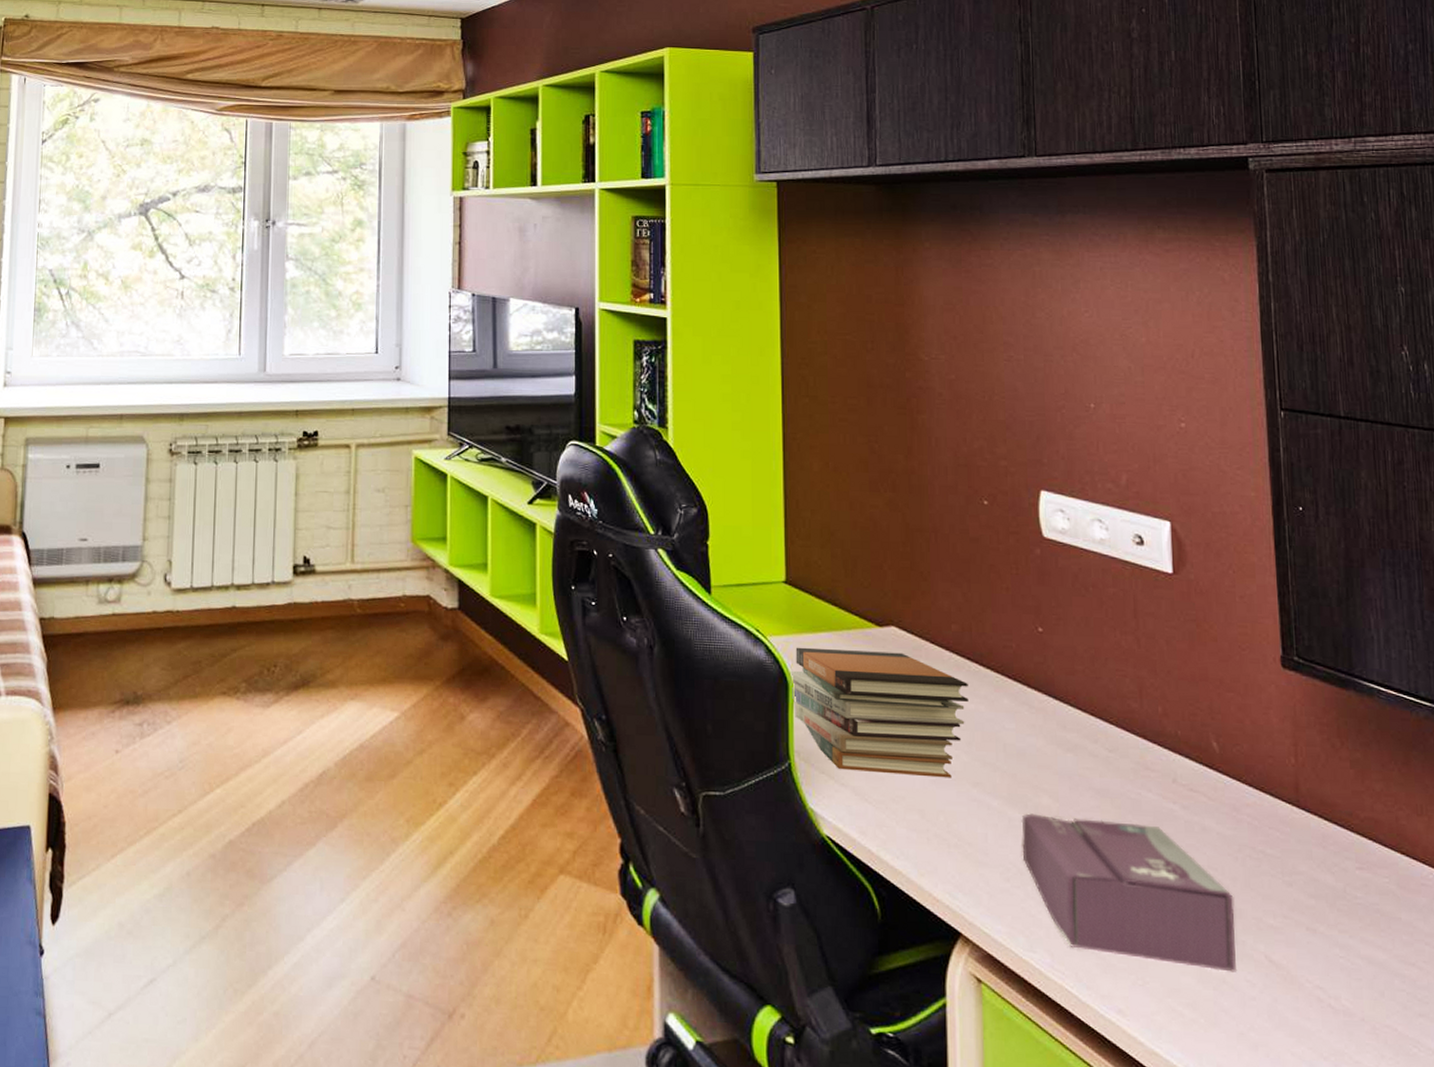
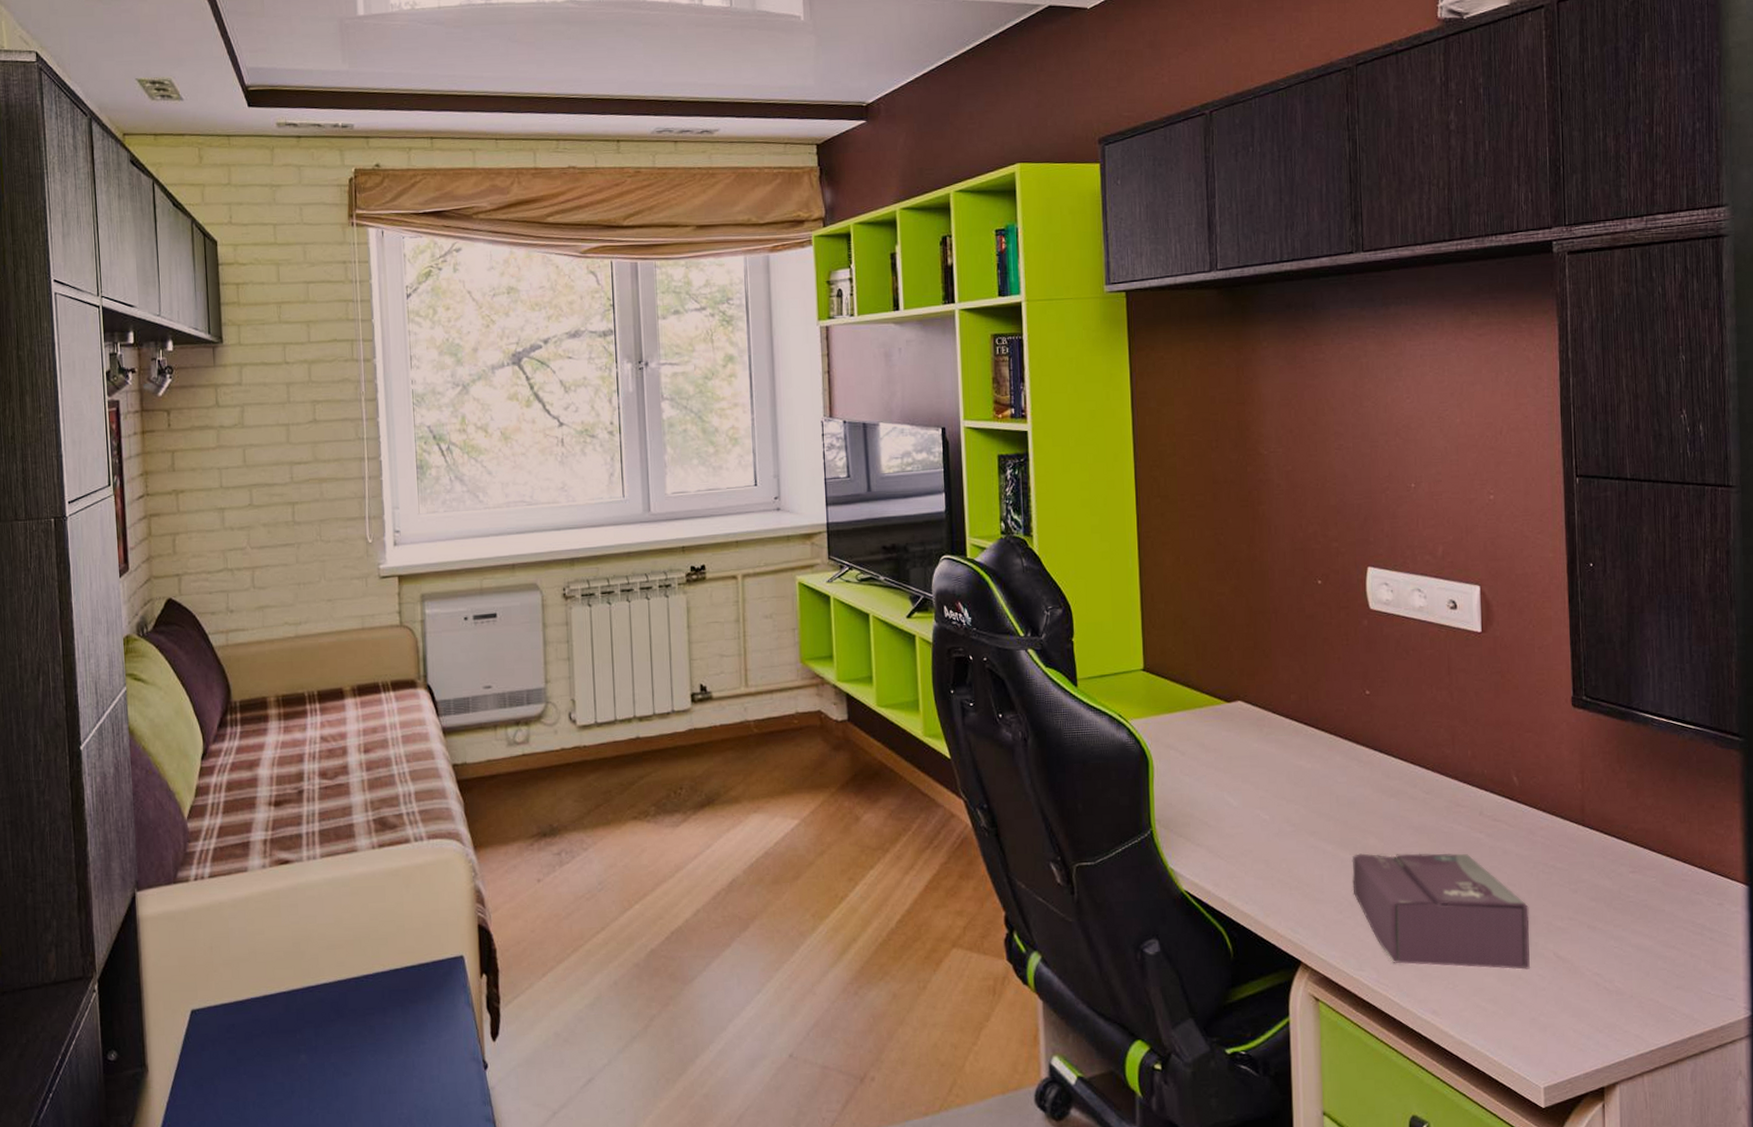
book stack: present [790,647,969,778] -> none [1150,724,1306,832]

